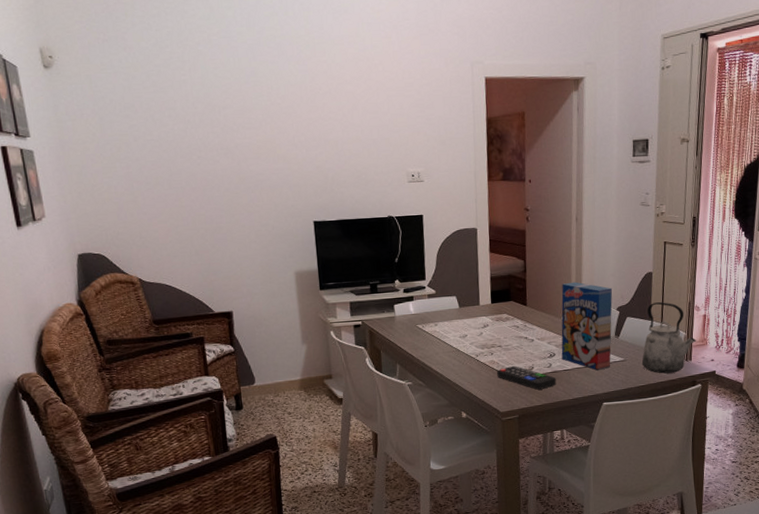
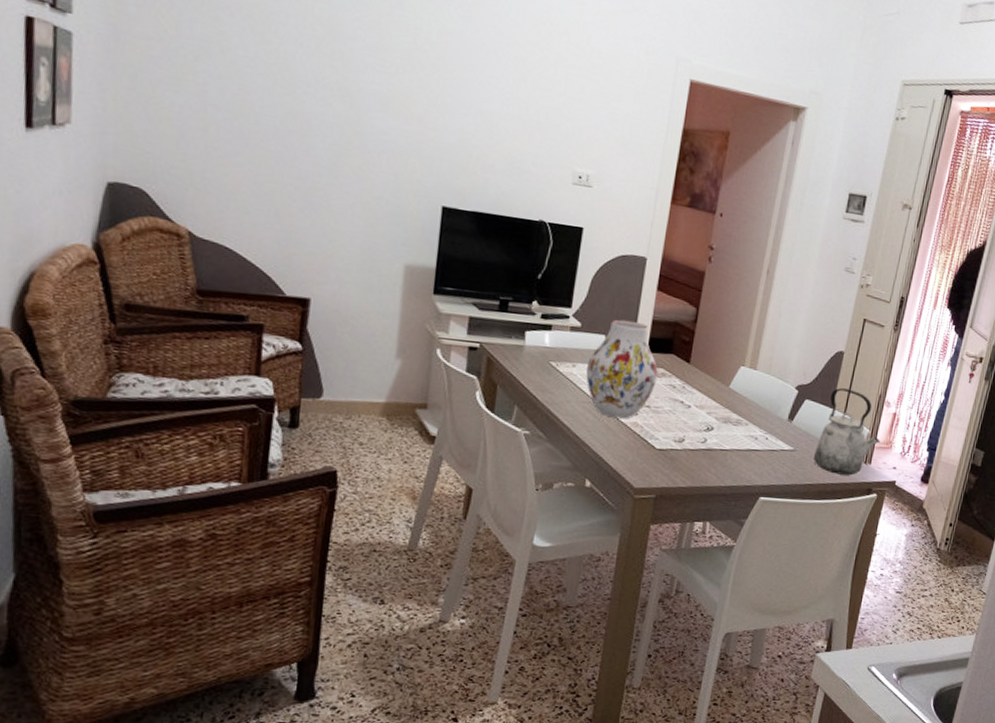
vase: none [446,280,503,360] -> present [586,319,658,419]
remote control: present [497,366,557,390] -> none [638,433,709,468]
cereal box: present [561,282,613,370] -> none [720,345,795,457]

